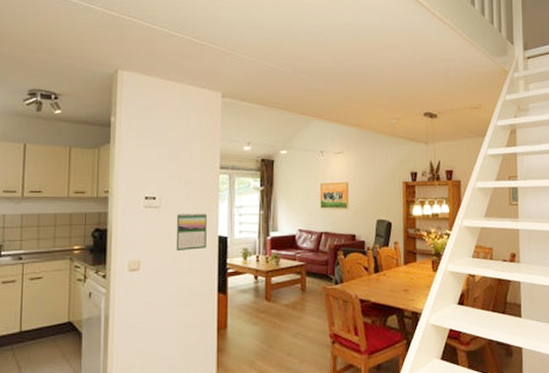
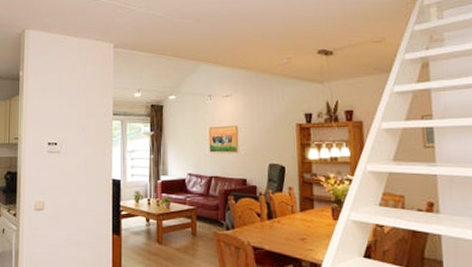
calendar: present [176,213,207,252] -> none [74,157,102,193]

